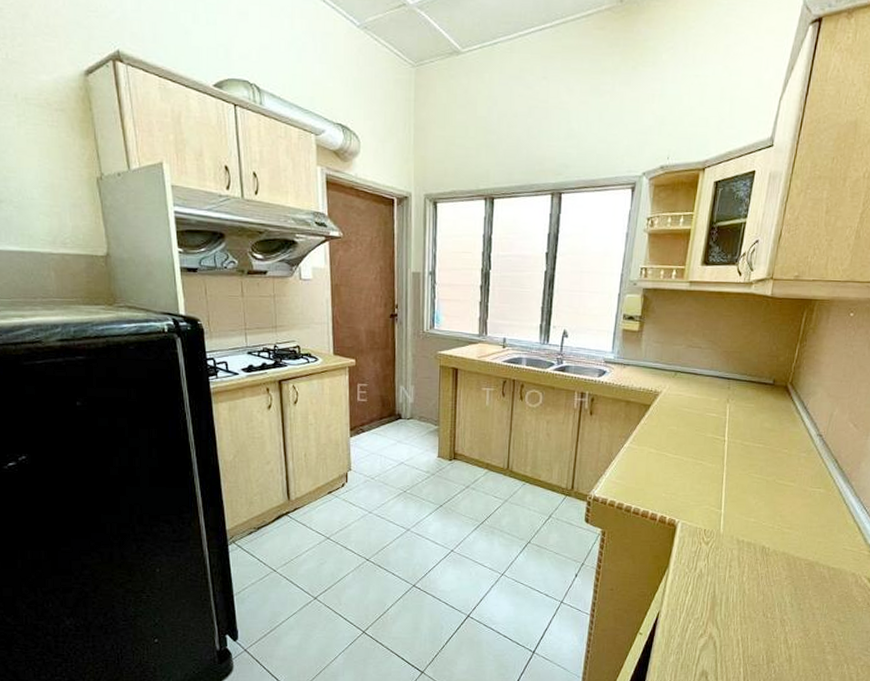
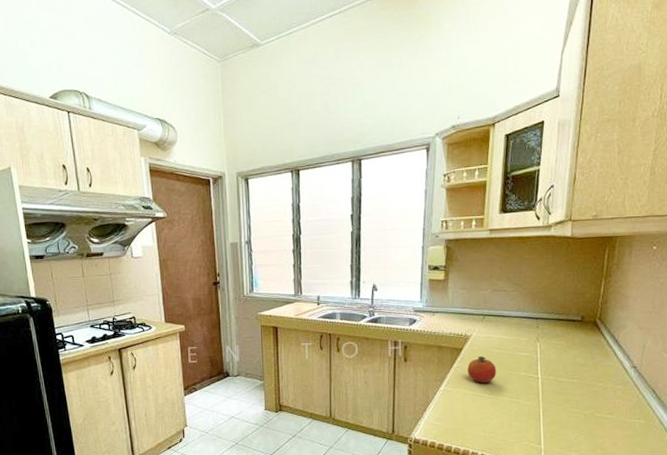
fruit: none [654,414,684,442] -> present [467,356,497,383]

